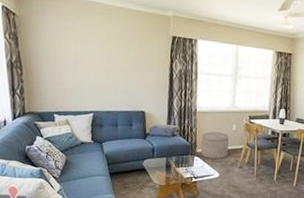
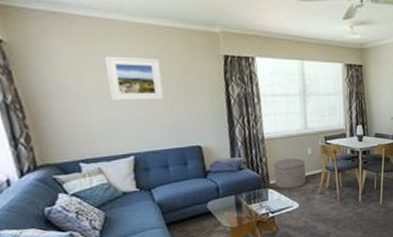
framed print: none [83,30,121,70] -> present [105,56,164,101]

